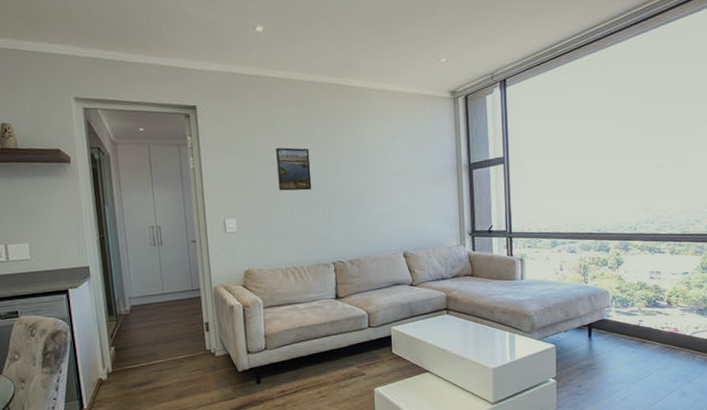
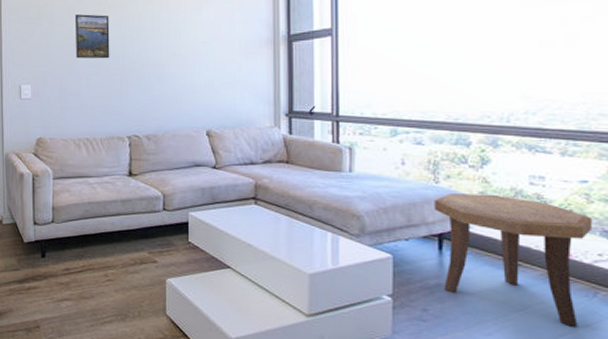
side table: none [585,288,692,385] -> present [434,193,593,327]

